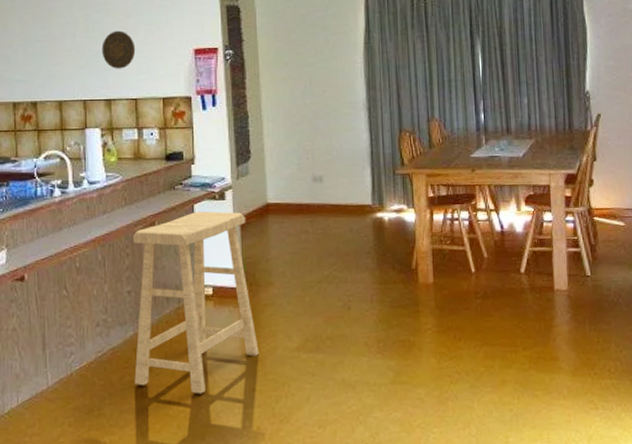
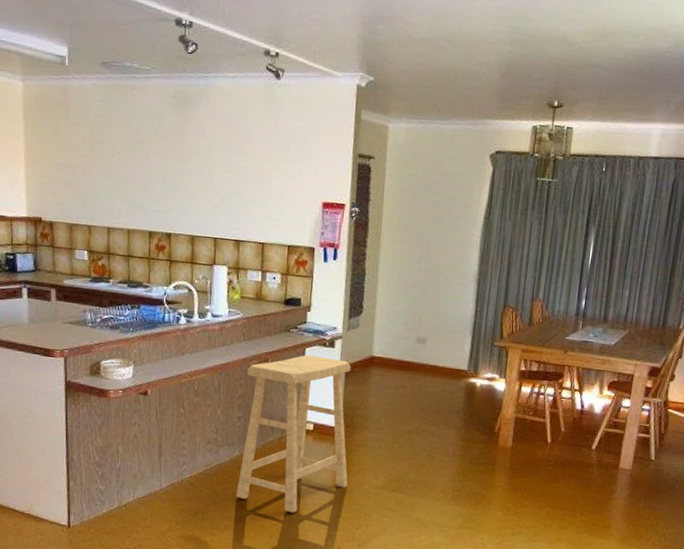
decorative plate: present [102,30,136,69] -> none [235,174,268,213]

